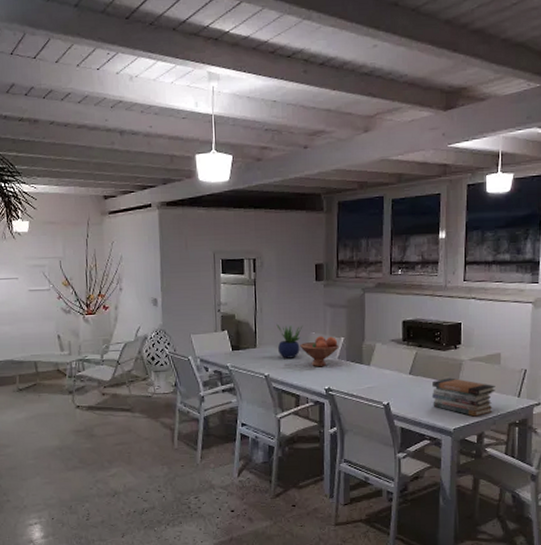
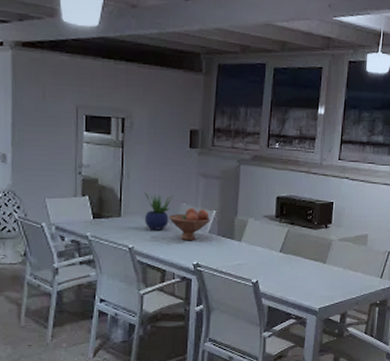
book stack: present [431,377,496,417] -> none [300,257,361,297]

